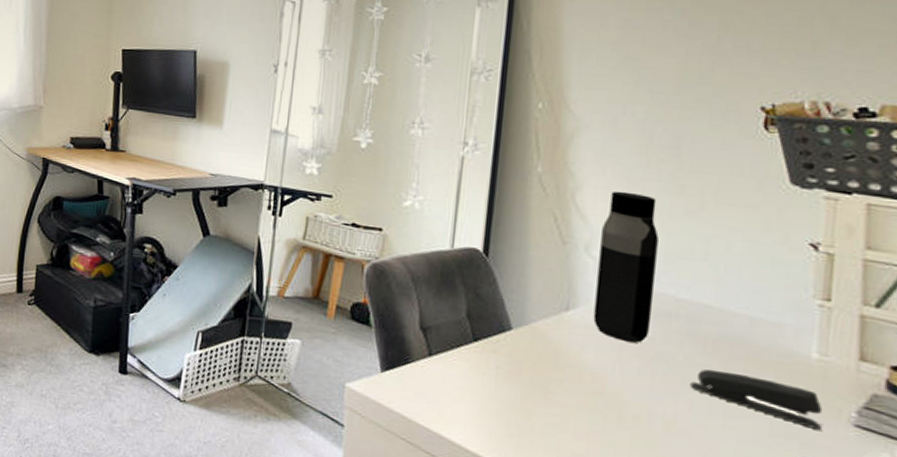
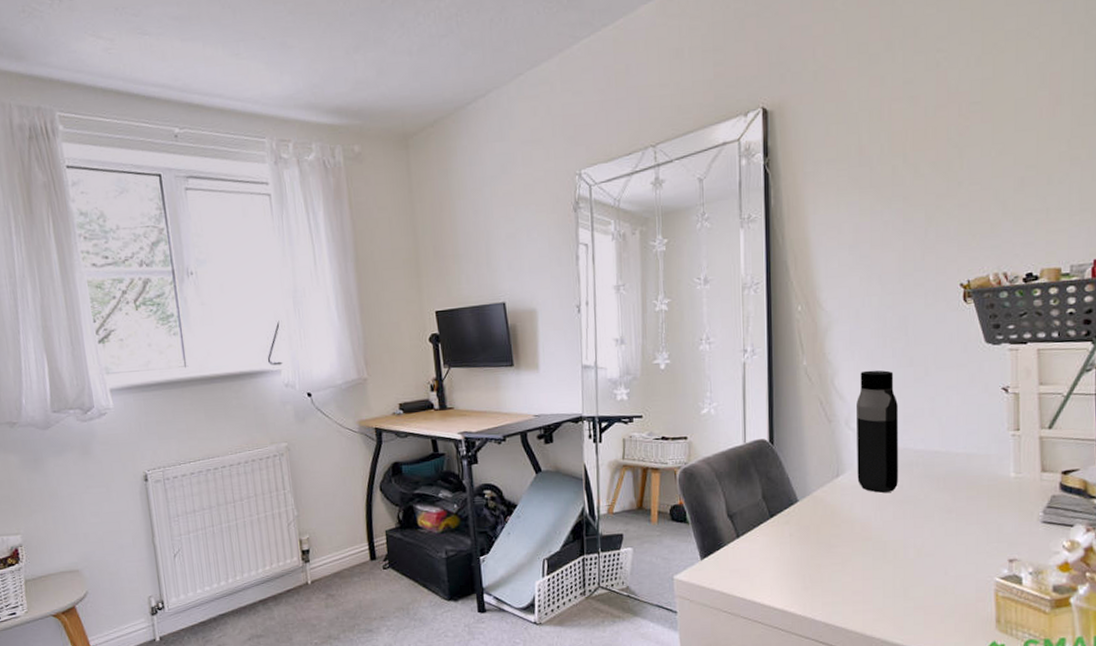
stapler: present [690,368,823,430] -> none [931,500,1022,531]

